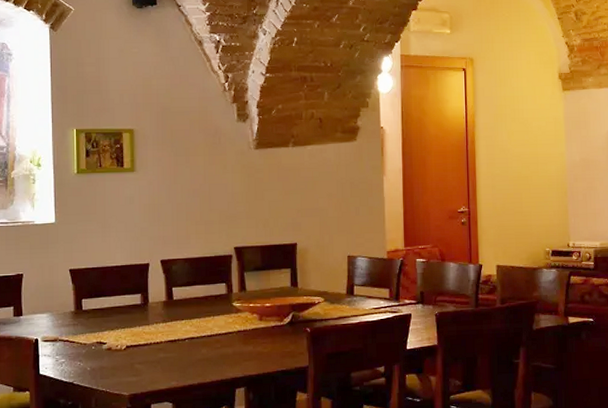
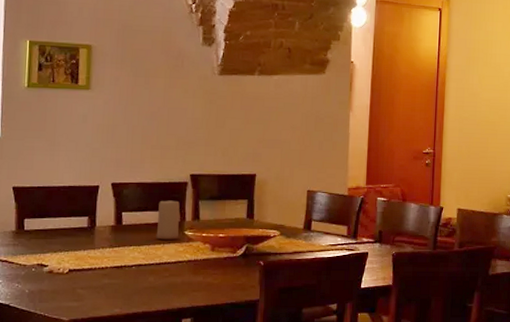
candle: none [206,273,228,312] -> present [156,200,180,240]

